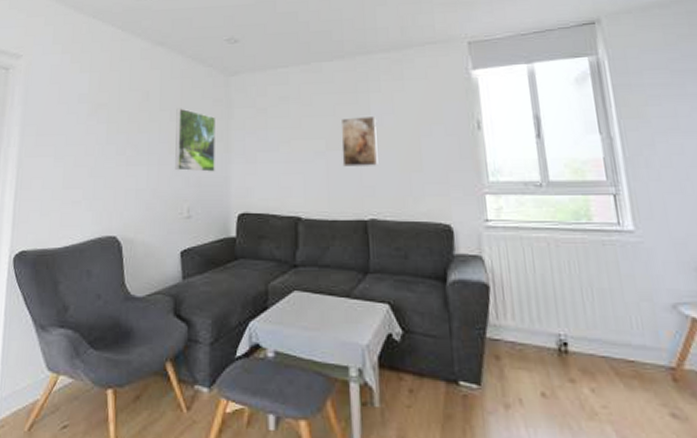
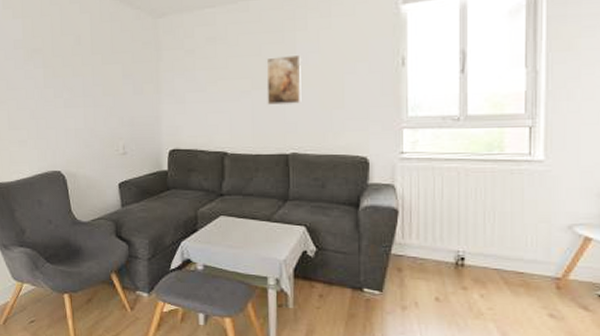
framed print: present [175,108,215,172] -> none [107,51,147,112]

